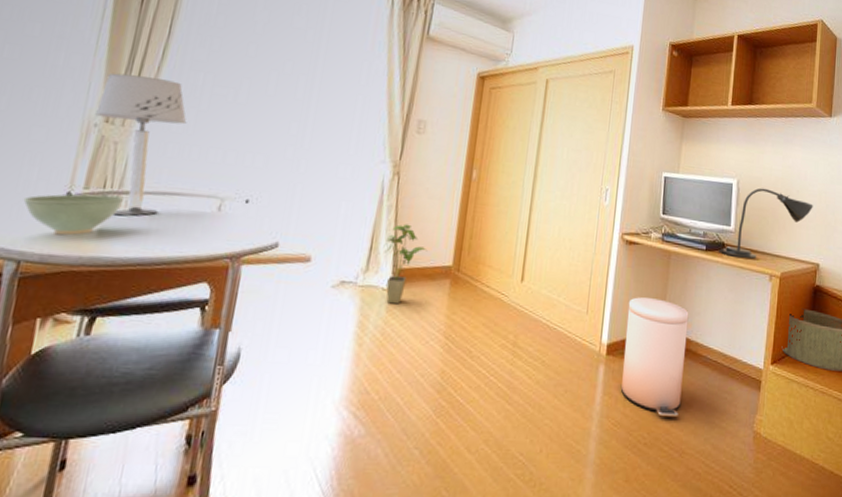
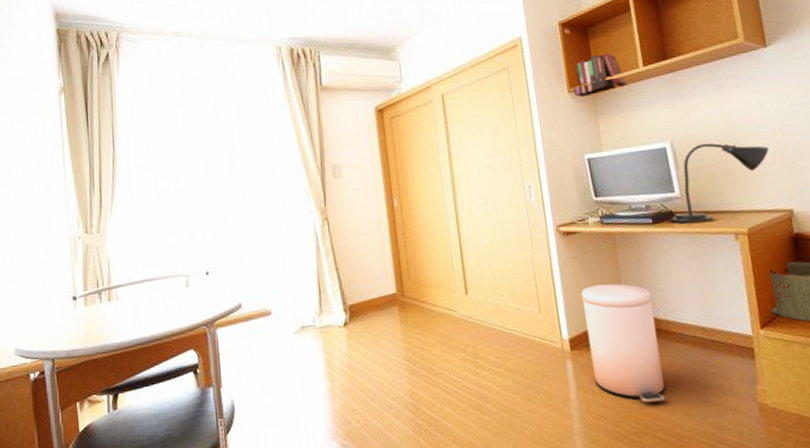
bowl: present [23,194,125,236] -> none [44,291,115,333]
table lamp: present [95,73,187,216] -> none [76,185,145,308]
house plant: present [386,224,428,304] -> none [331,263,370,339]
books: none [668,82,715,119] -> present [574,52,628,98]

